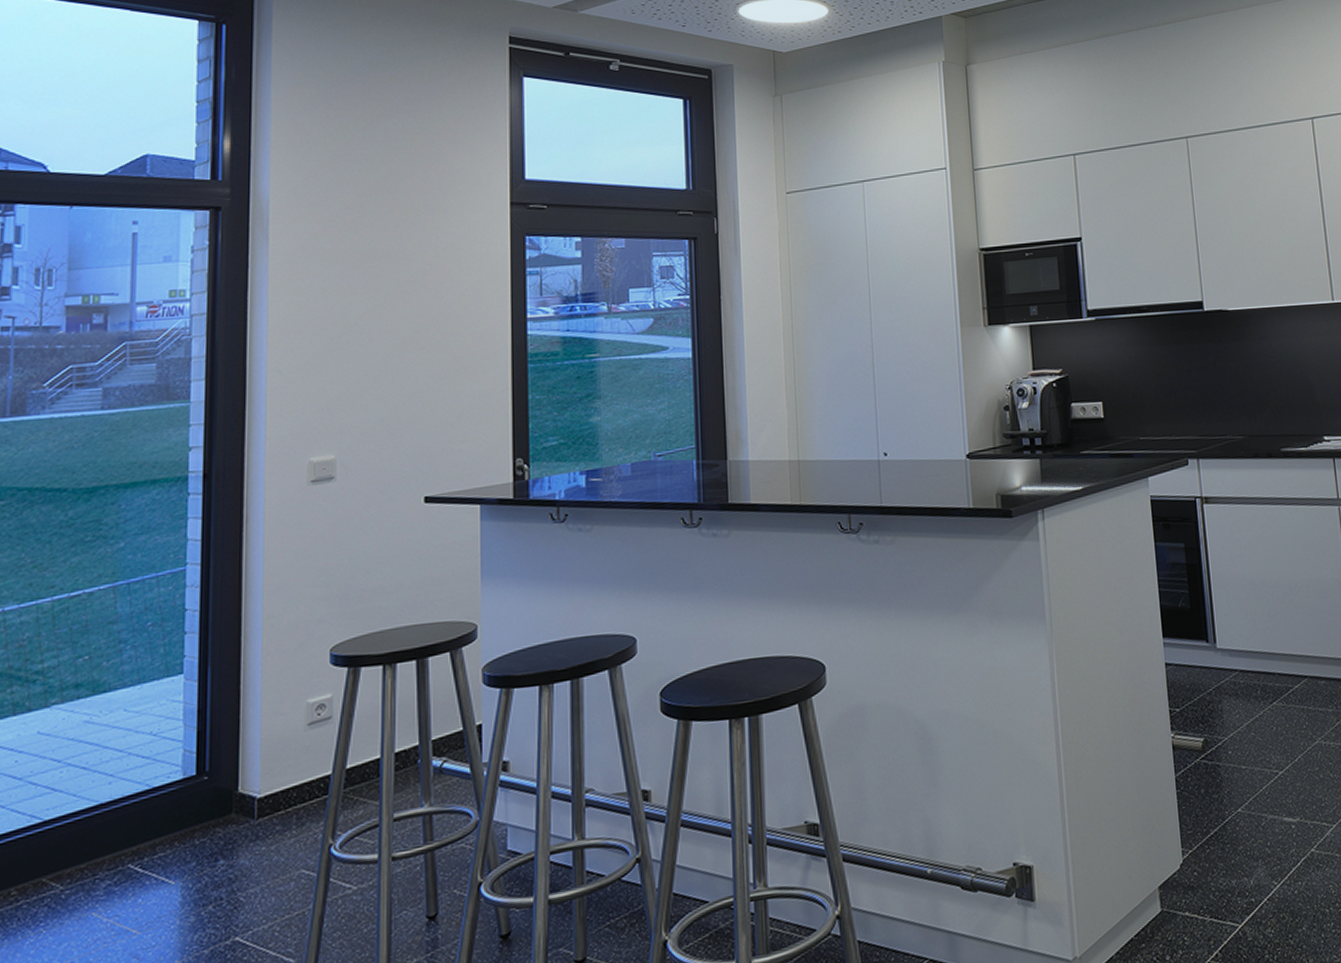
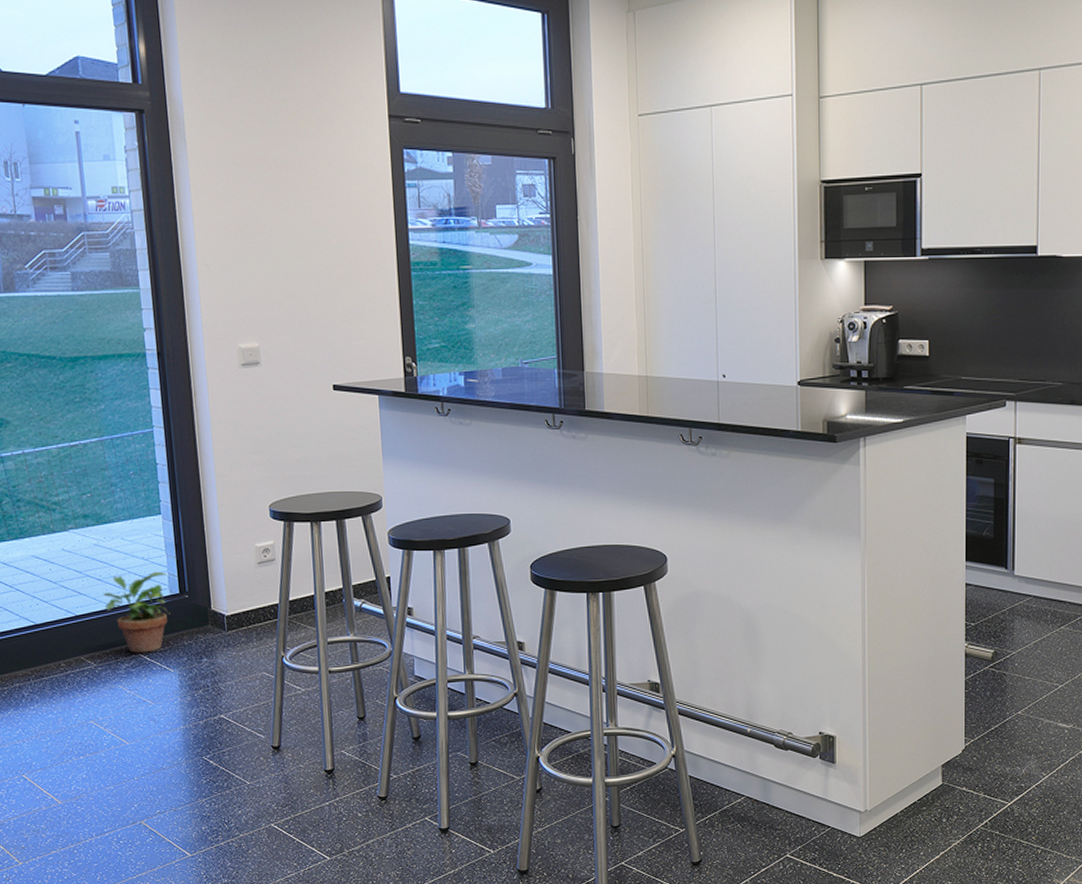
potted plant: none [87,748,182,864] -> present [103,571,171,653]

